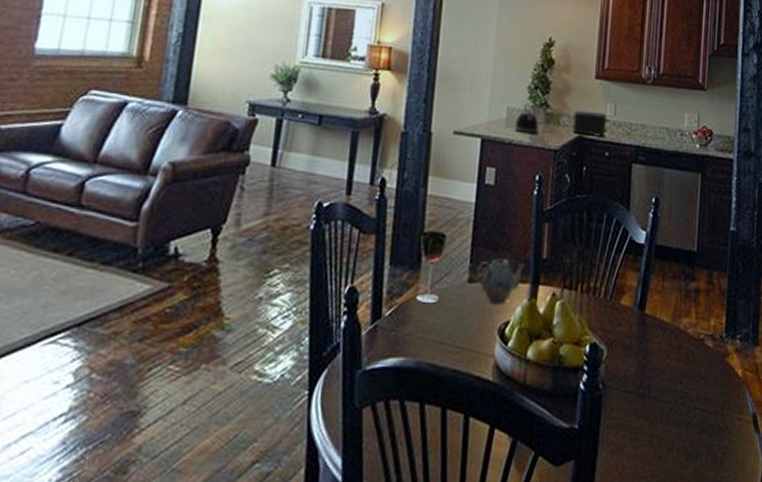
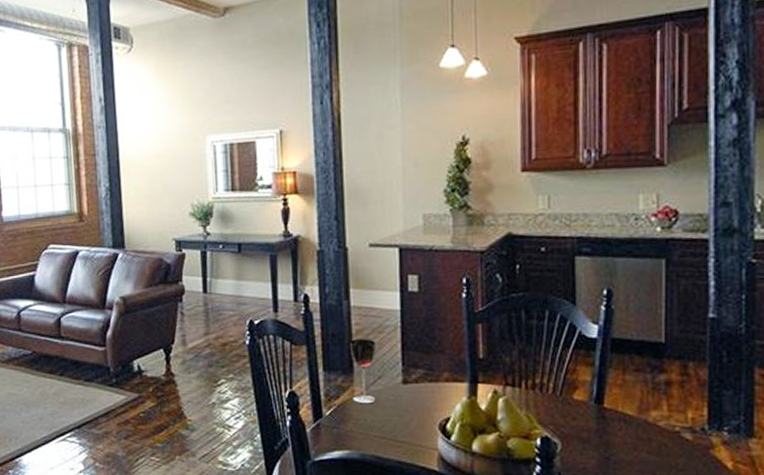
teapot: present [477,259,524,304] -> none [410,360,460,403]
kettle: present [514,102,539,134] -> none [433,206,461,238]
toaster: present [572,110,609,137] -> none [499,206,542,233]

